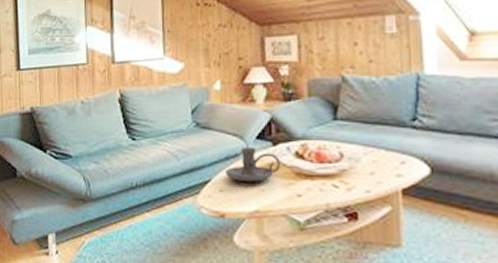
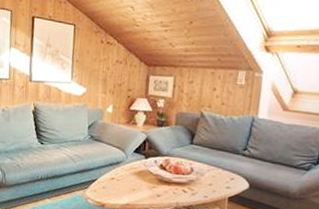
candle holder: present [224,148,280,182] -> none [108,158,149,184]

